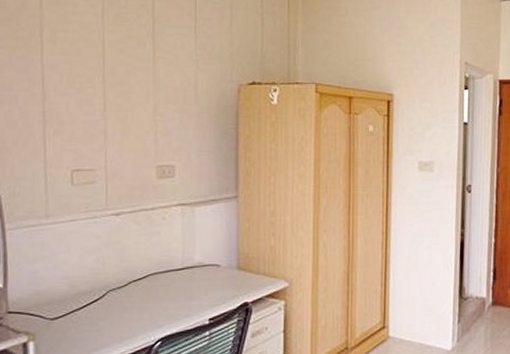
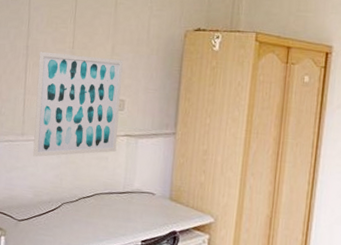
wall art: none [60,116,170,242] -> present [32,51,123,157]

